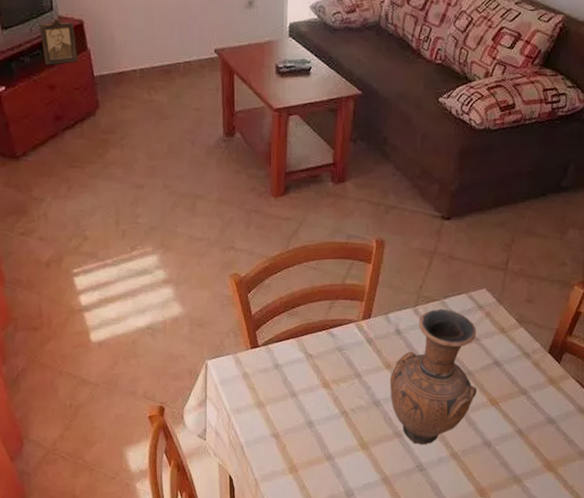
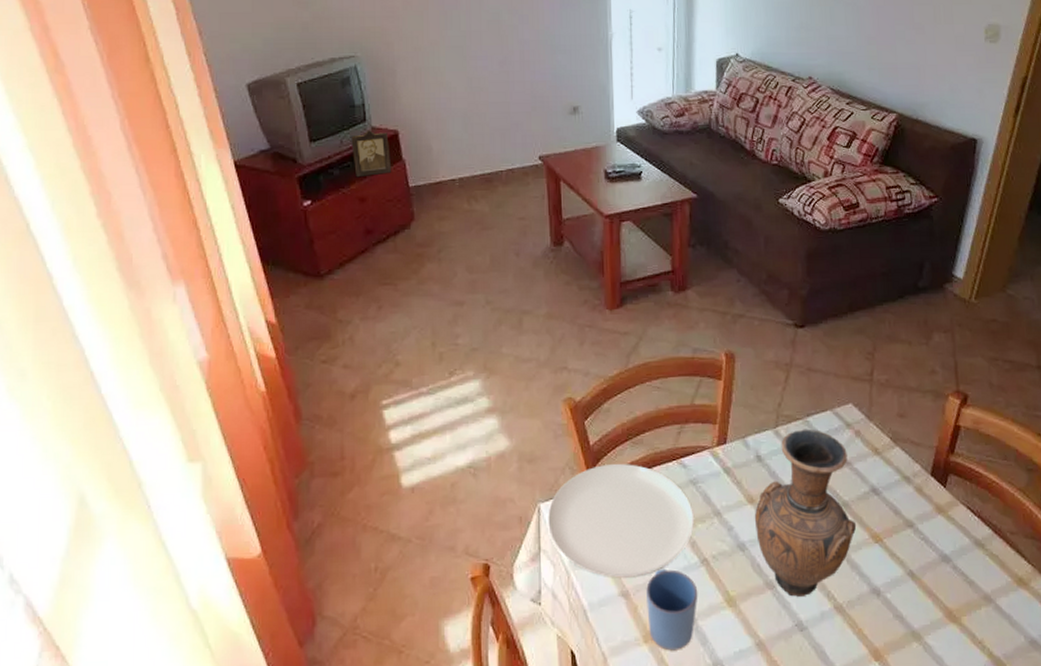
plate: none [214,330,338,423] -> present [548,463,694,578]
mug: none [293,417,337,480] -> present [646,568,698,651]

